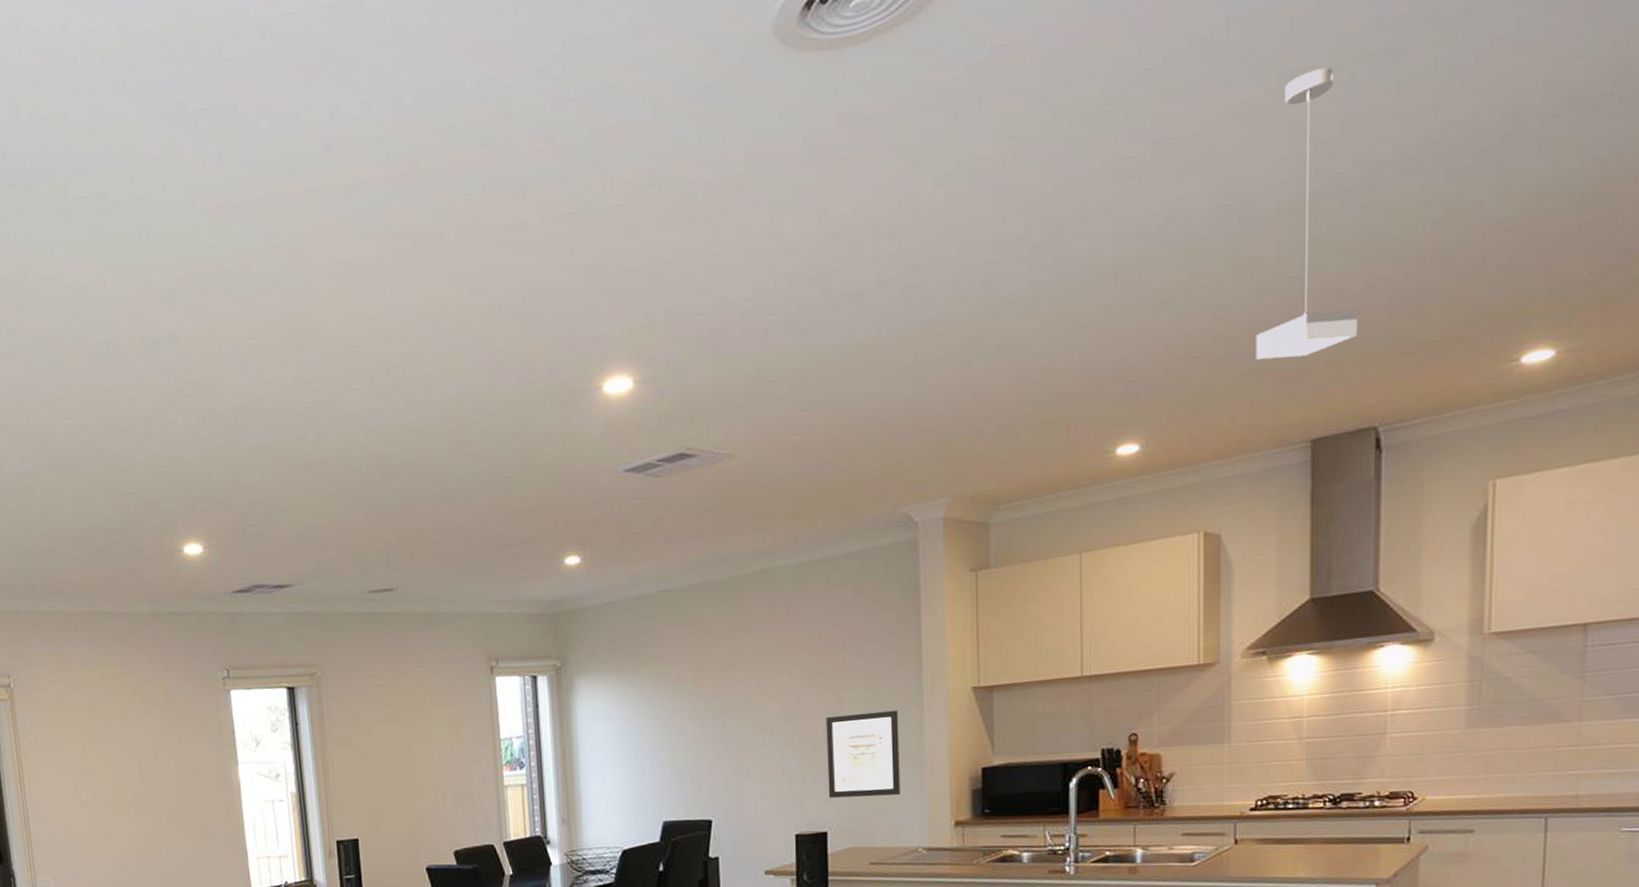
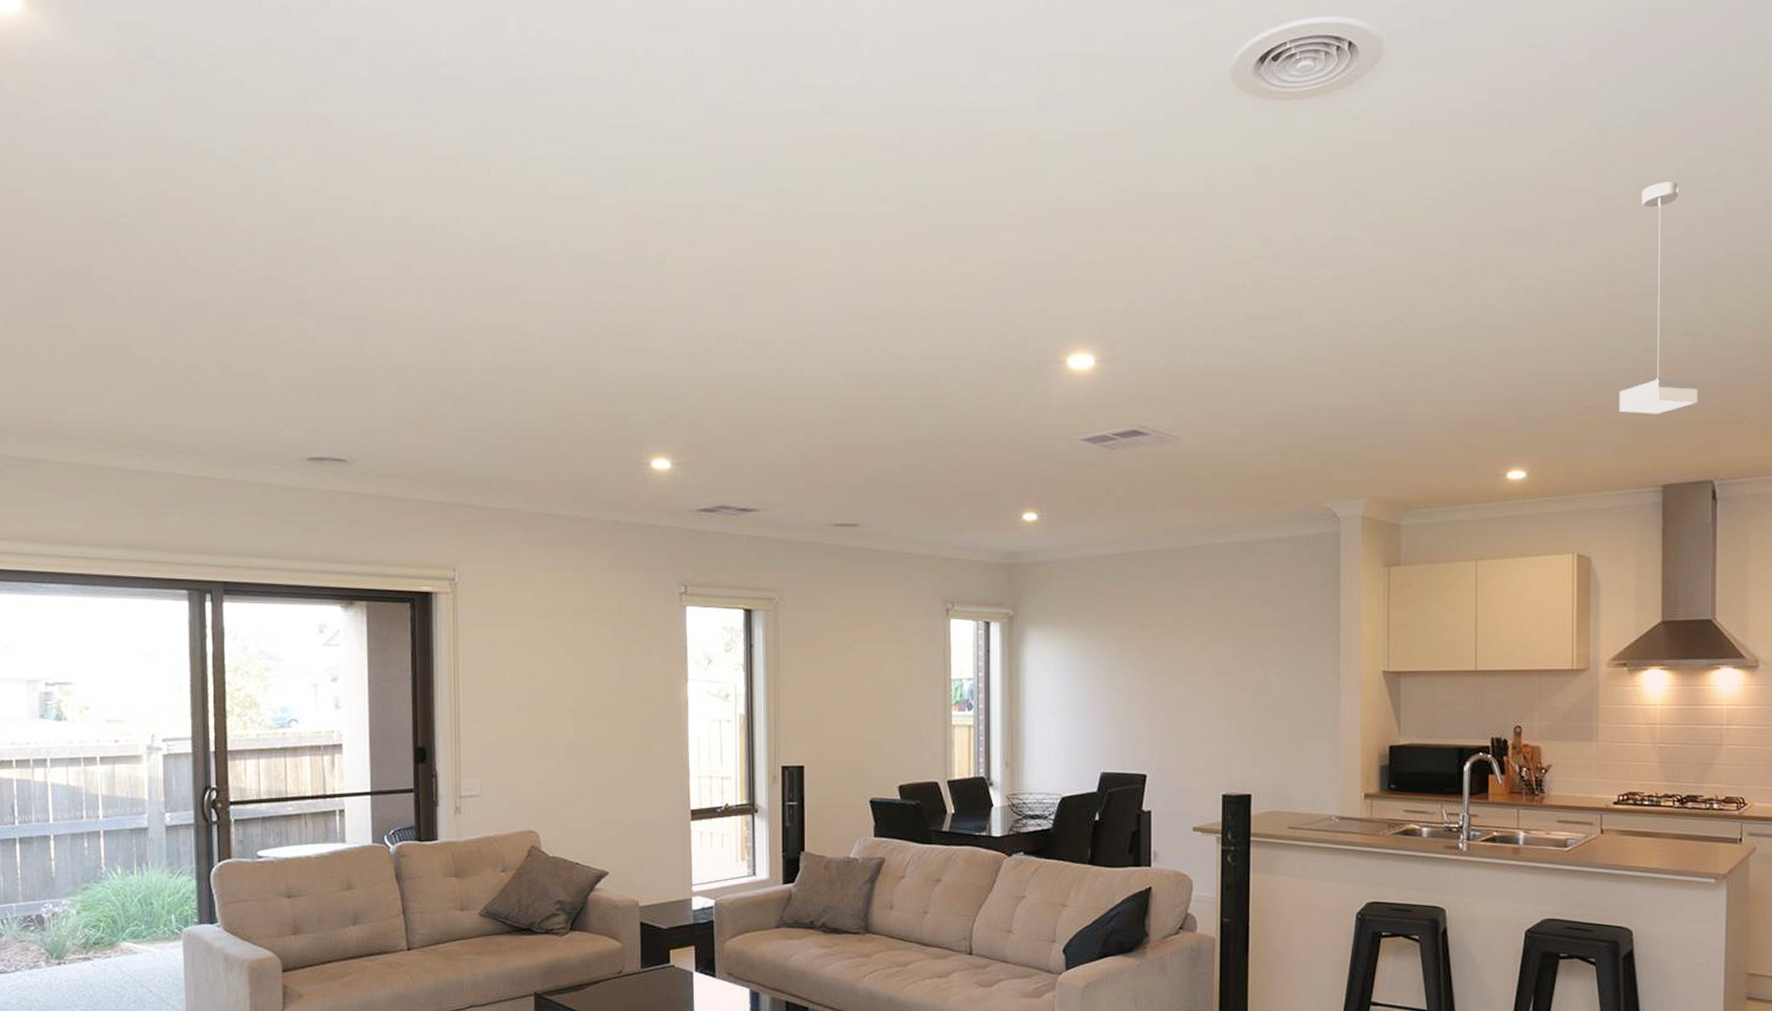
wall art: present [826,710,901,799] -> none [1253,686,1318,766]

